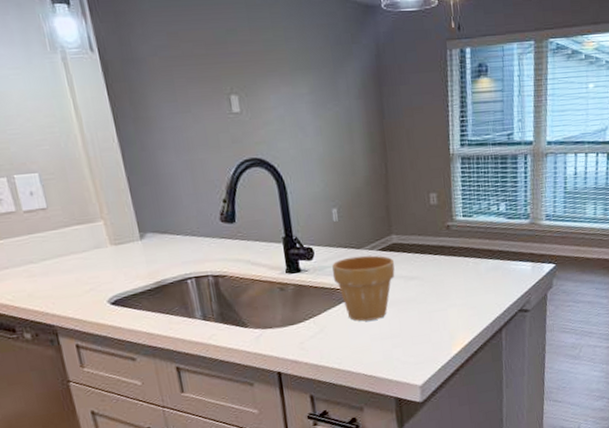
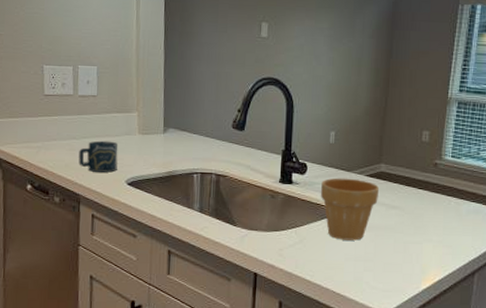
cup: none [41,258,94,298] -> present [78,140,118,173]

